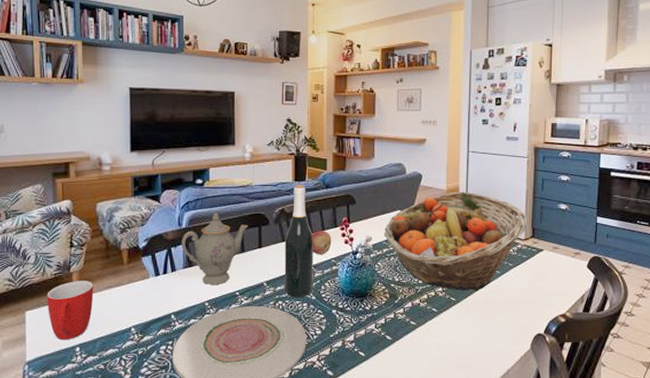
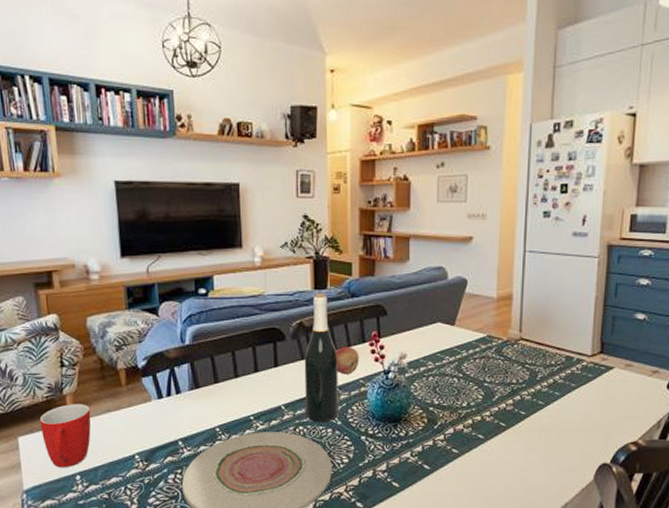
teapot: present [181,213,249,286] -> none [185,327,262,409]
fruit basket: present [383,191,528,291] -> none [420,299,596,415]

